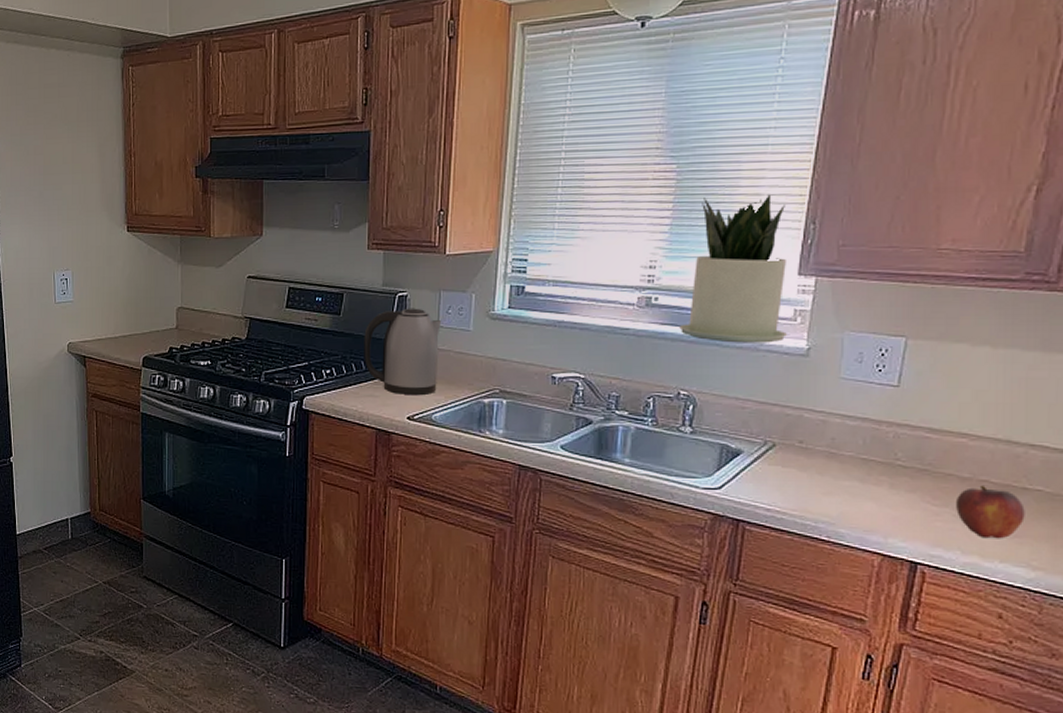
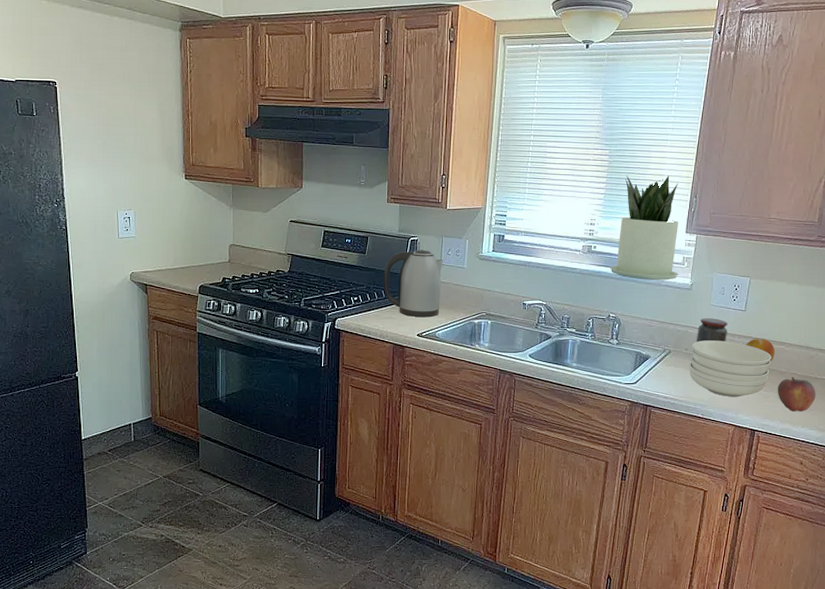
bowl: none [805,429,945,513] -> present [689,340,771,397]
jar: none [816,397,870,432] -> present [696,318,728,342]
fruit: none [900,426,952,461] -> present [746,338,776,361]

